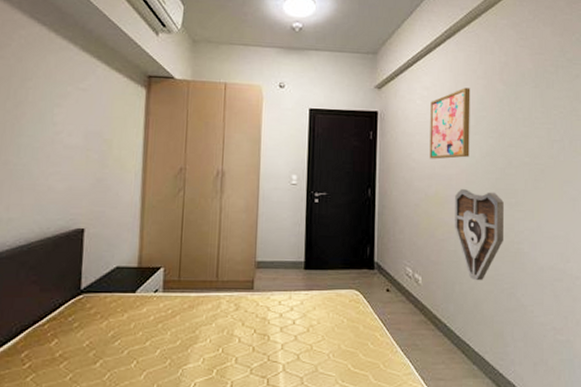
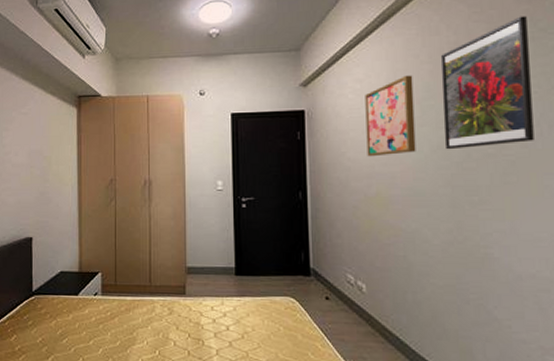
decorative shield: present [455,189,504,281] -> none [401,188,466,290]
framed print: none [492,46,559,157] -> present [440,16,534,150]

